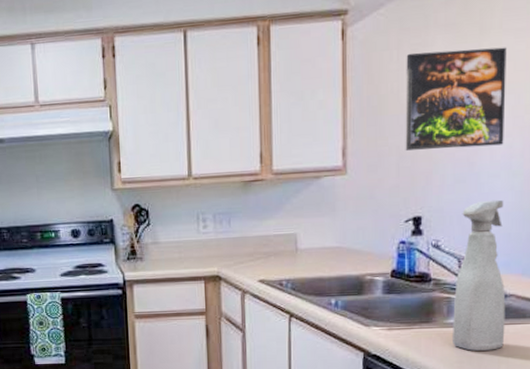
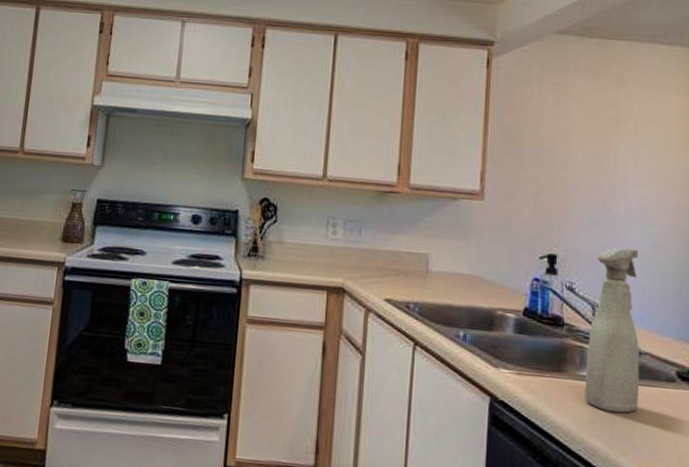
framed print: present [405,47,507,151] -> none [543,91,642,194]

